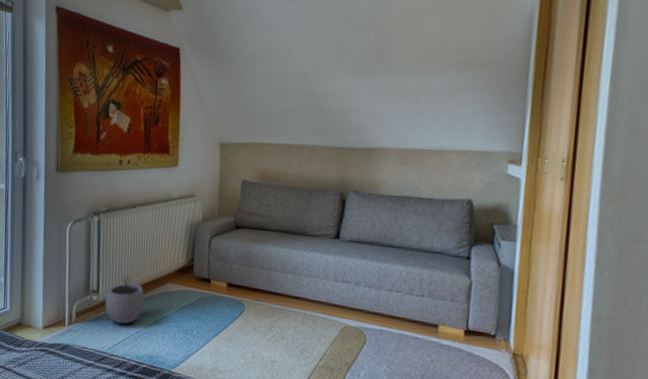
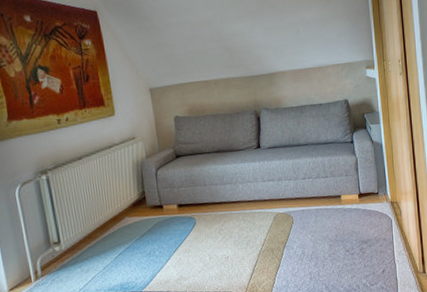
plant pot: present [105,275,145,325] -> none [68,221,108,266]

